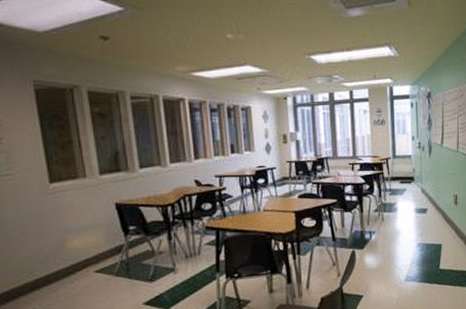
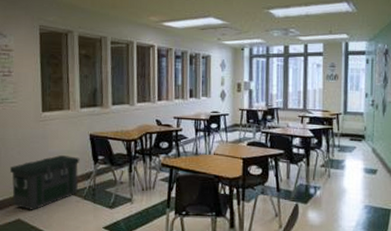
storage box: none [13,230,108,298] -> present [9,155,80,210]

